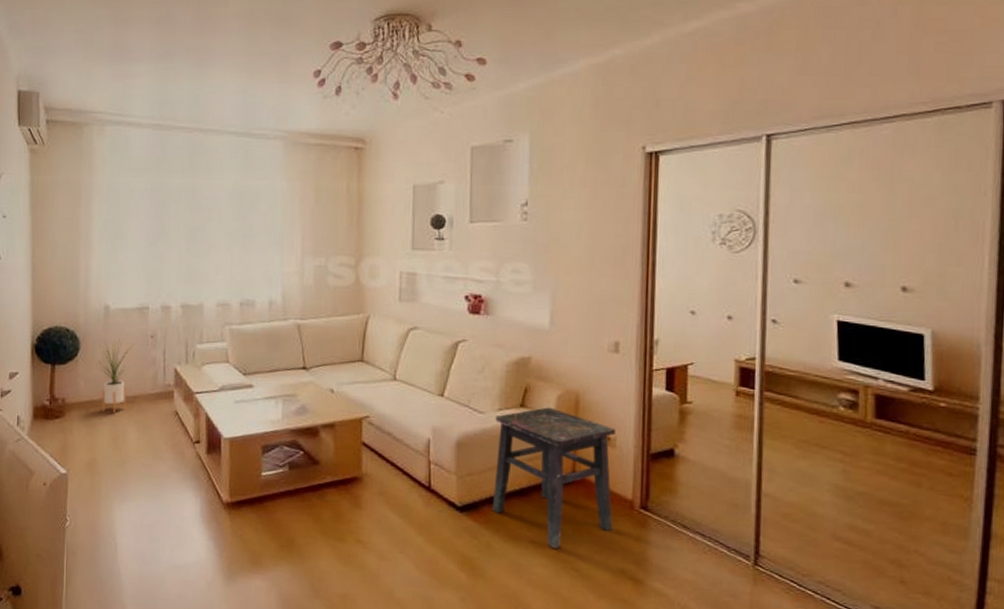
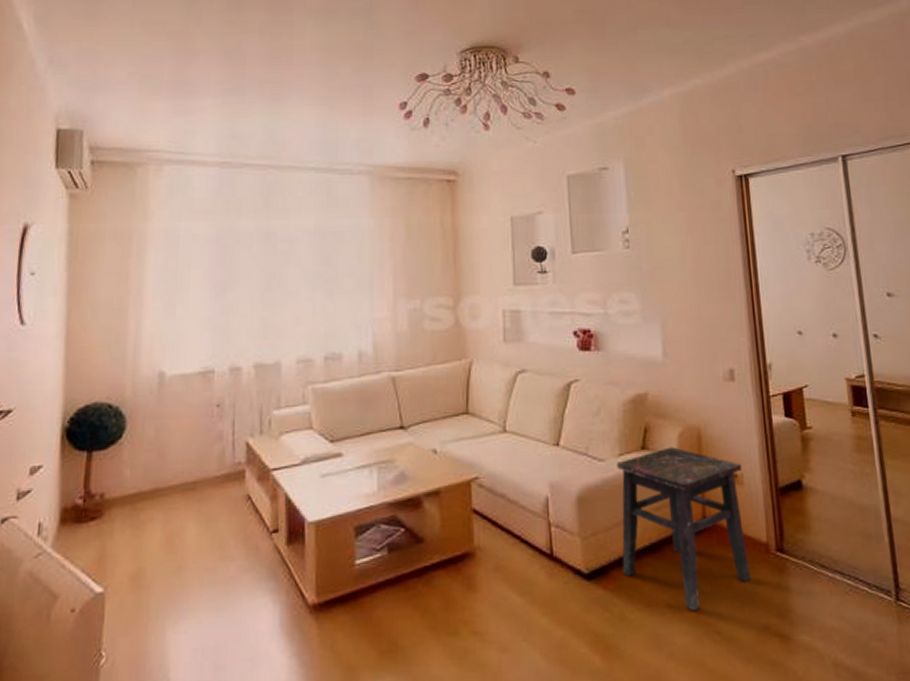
house plant: present [96,338,131,414] -> none [146,411,192,506]

